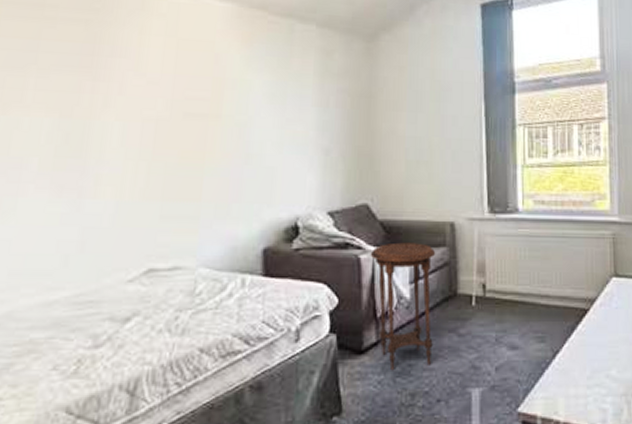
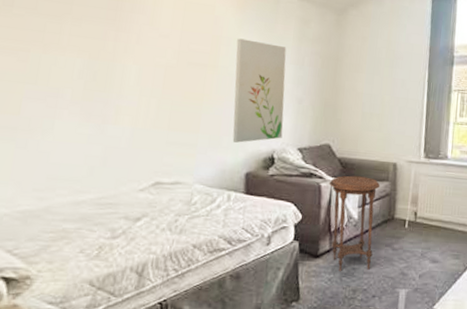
wall art: none [243,79,308,210] -> present [232,38,287,143]

